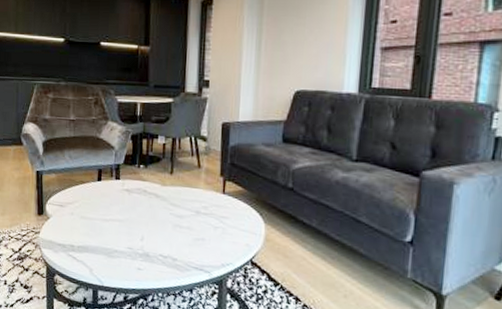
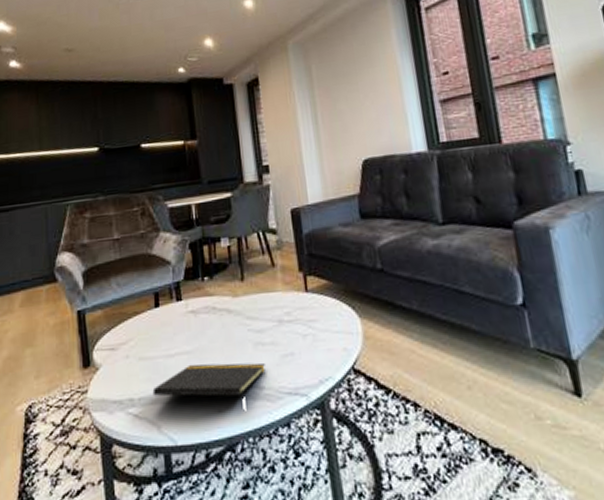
notepad: none [89,229,180,264] -> present [152,362,265,399]

